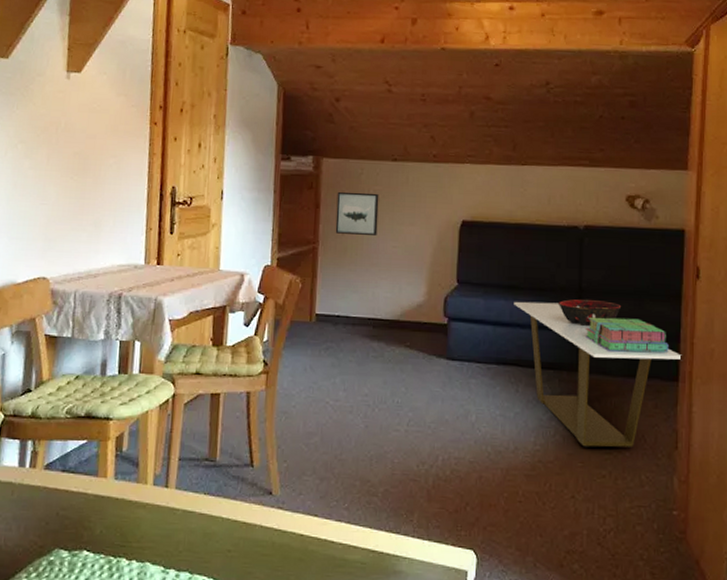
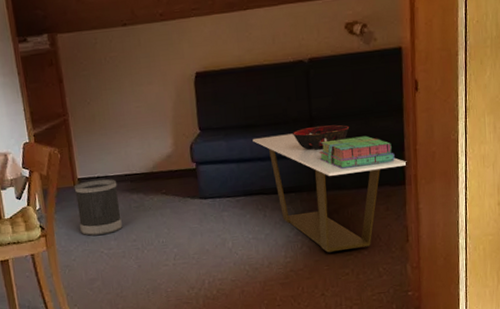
wastebasket: none [308,318,358,383] -> present [74,178,123,236]
wall art: present [335,191,379,235] -> none [76,59,120,103]

